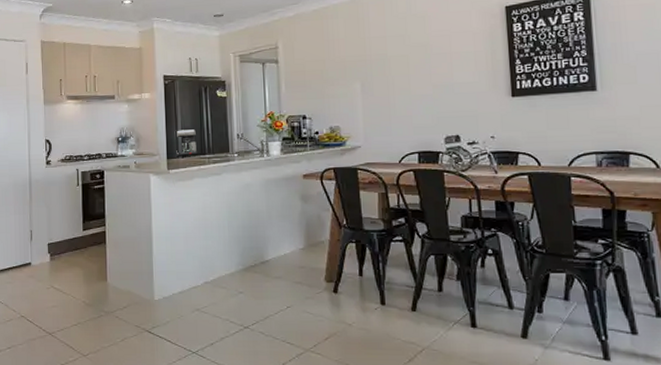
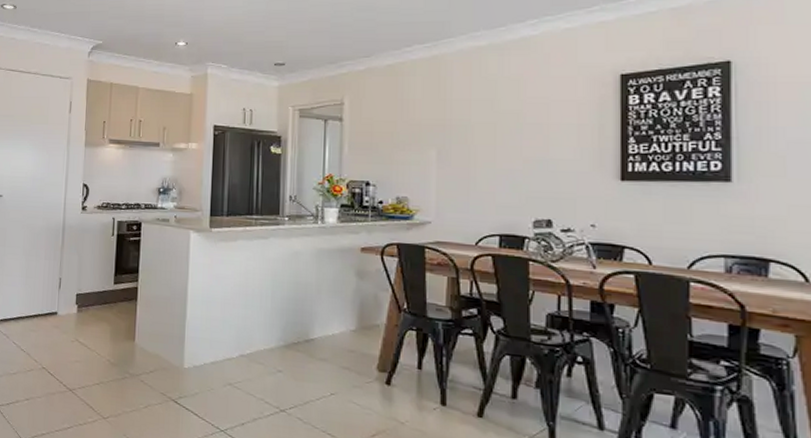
coffee maker: present [174,129,198,156] -> none [220,185,244,215]

